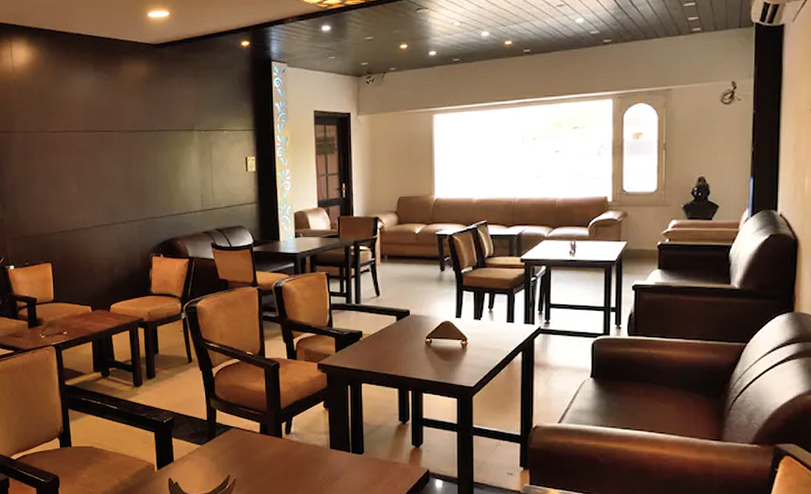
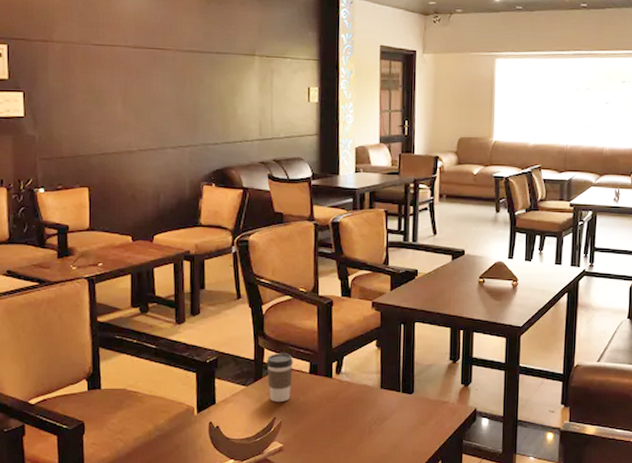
coffee cup: none [219,414,244,461] -> present [267,353,293,403]

